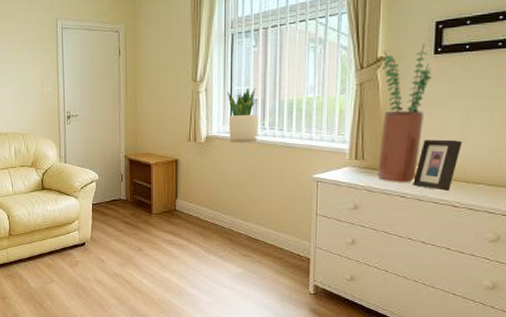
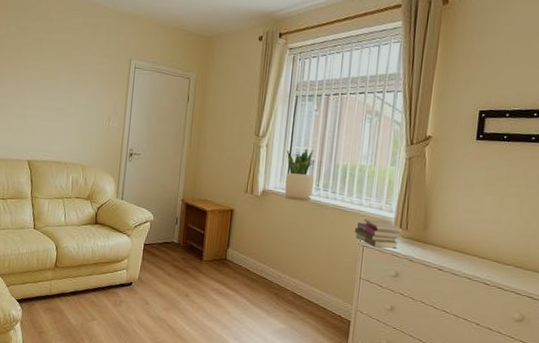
books: none [306,152,358,181] -> present [354,218,403,249]
vase: present [377,44,432,183] -> none [418,129,473,257]
picture frame: present [413,139,462,192] -> none [450,218,496,269]

